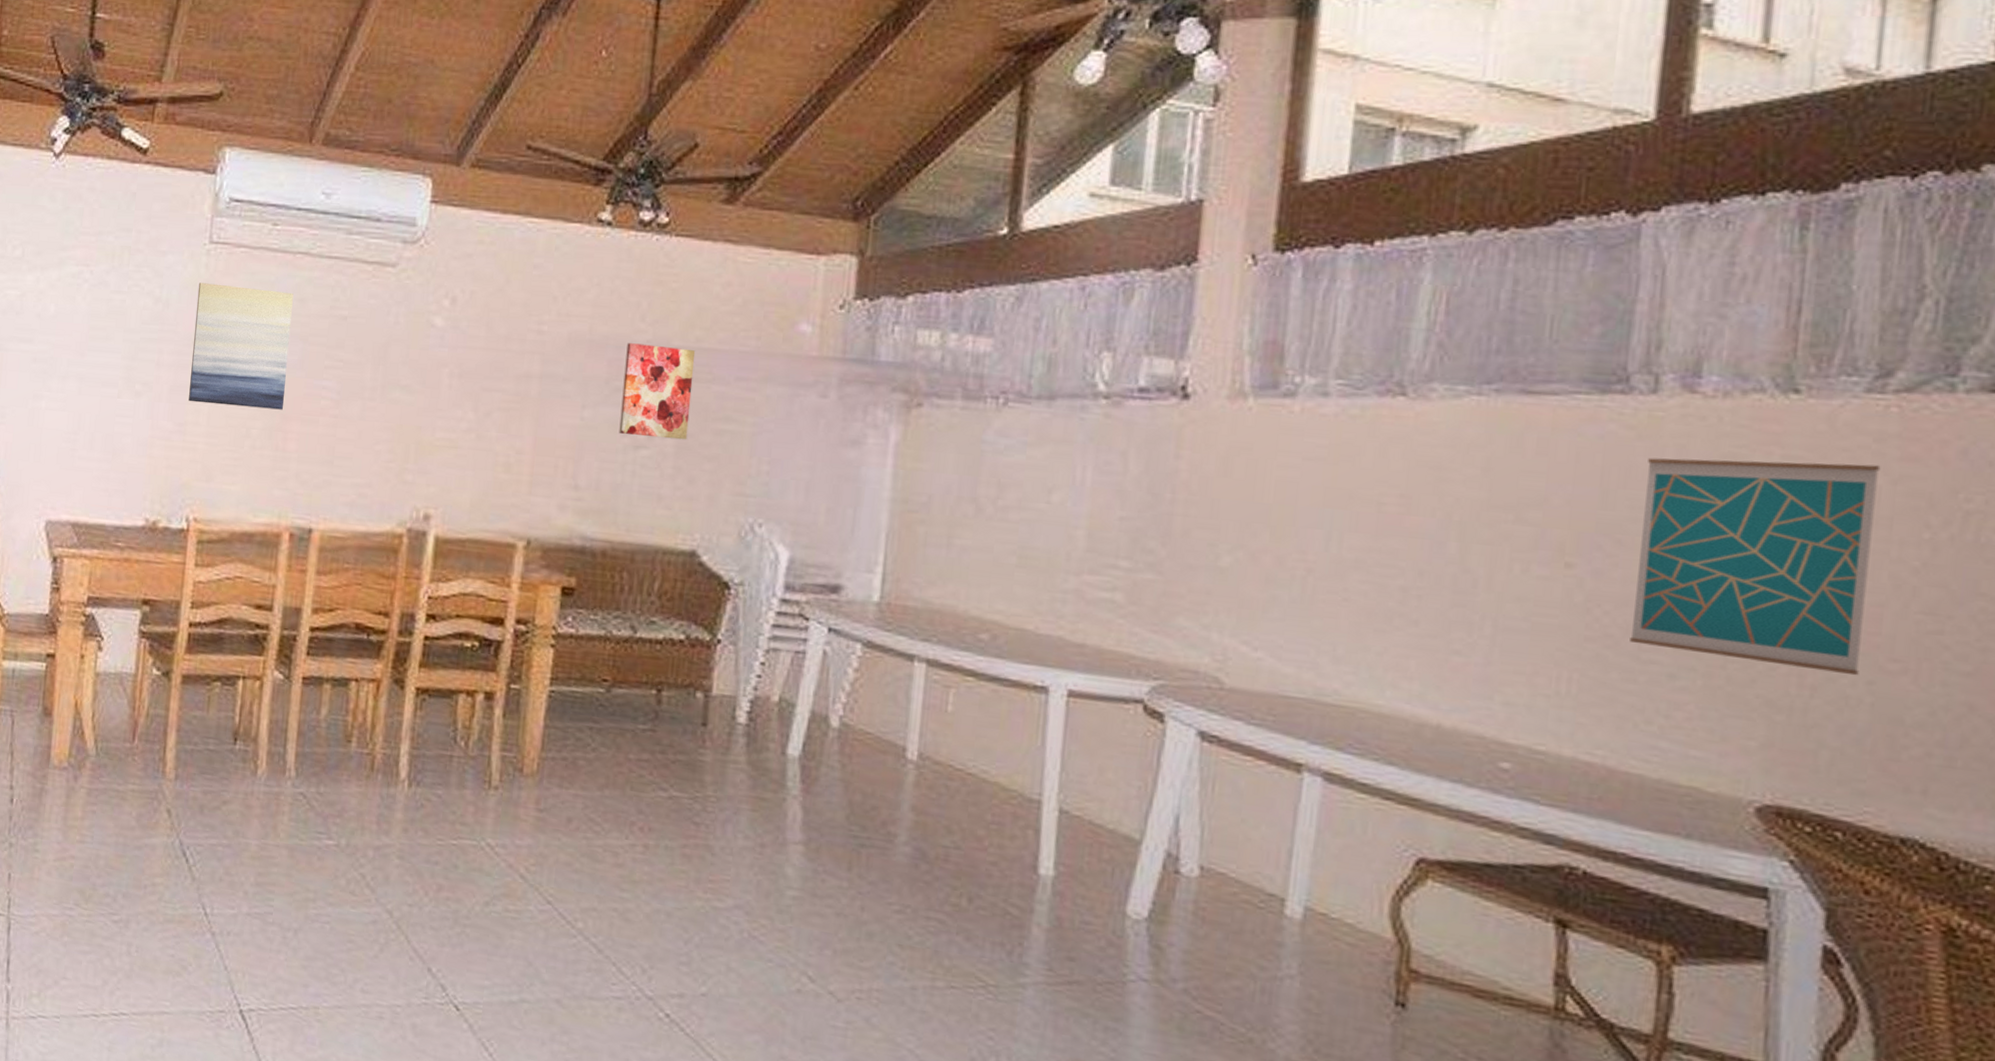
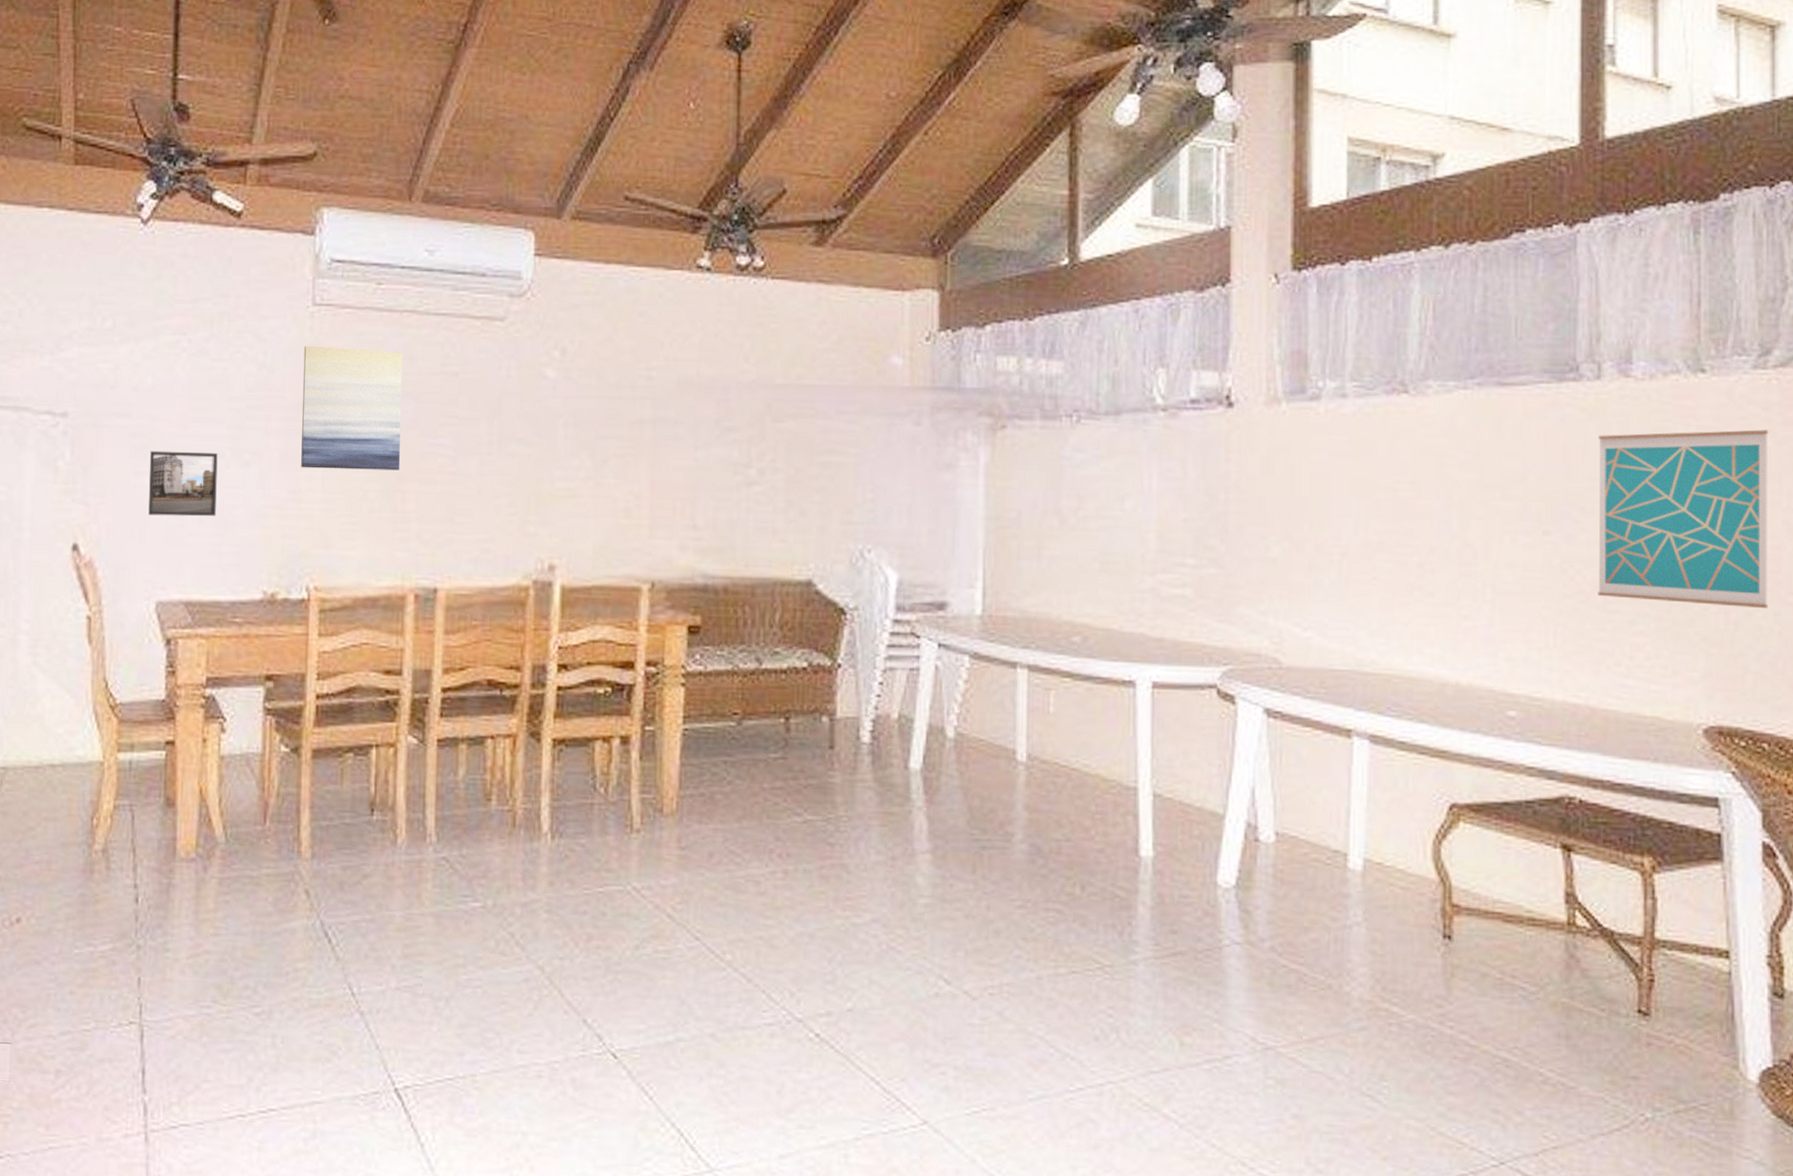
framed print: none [44,376,111,443] -> present [148,450,218,517]
wall art: present [619,343,696,440] -> none [731,384,798,474]

